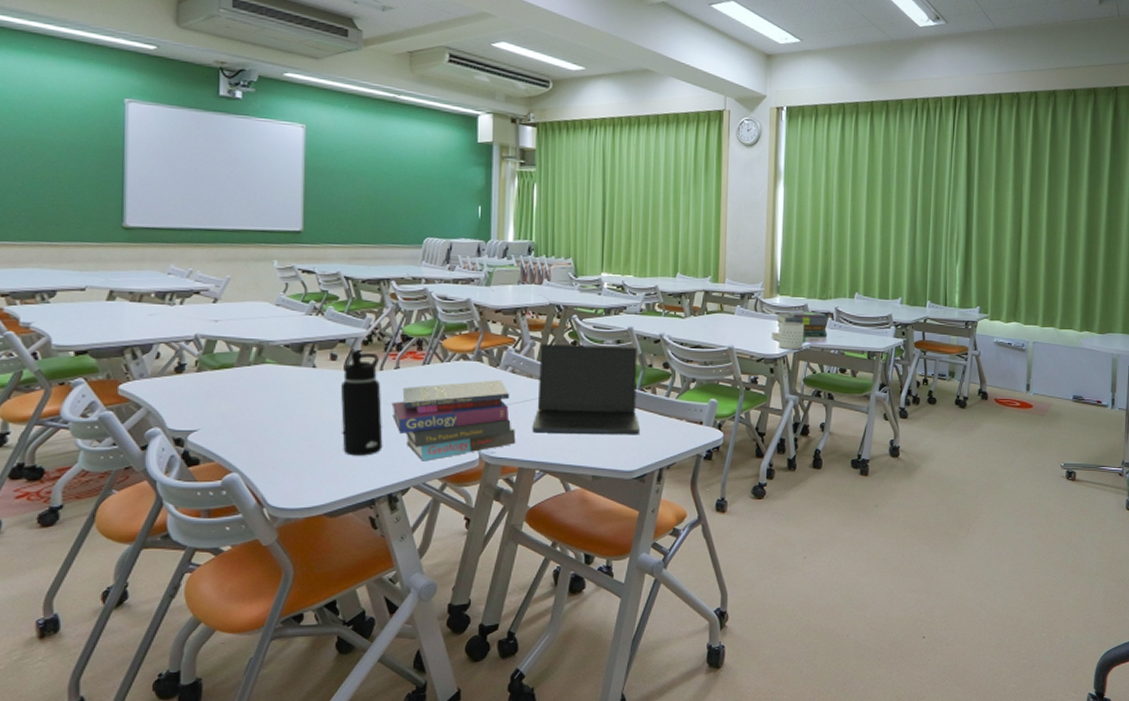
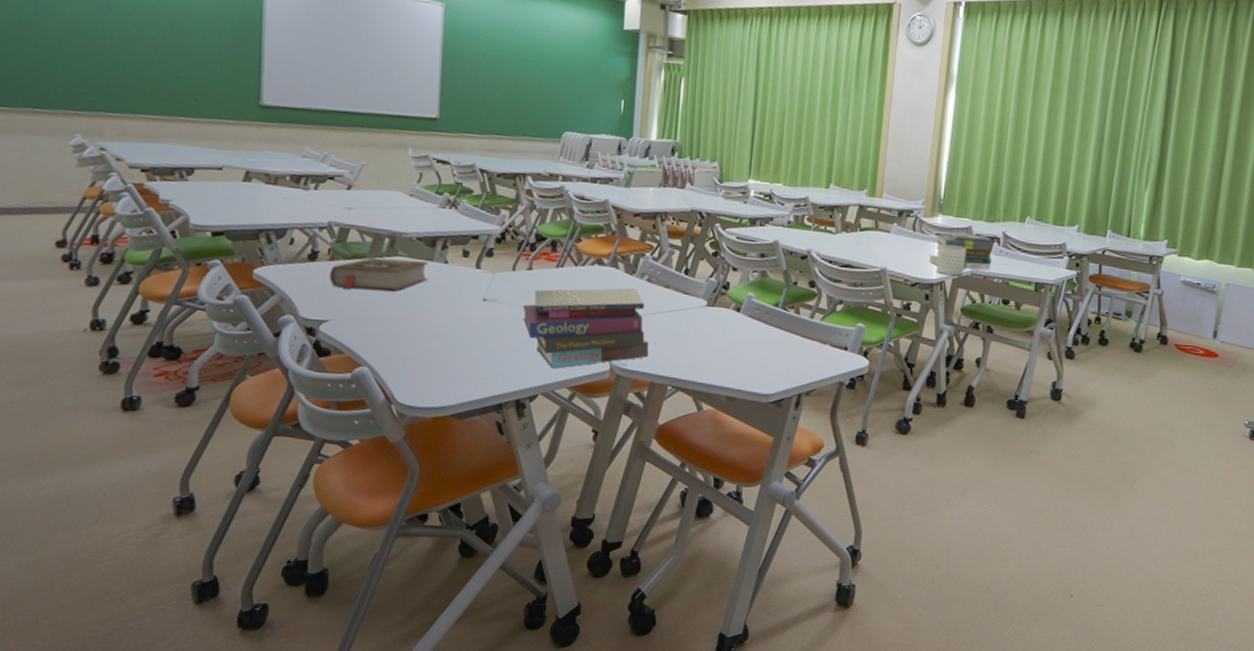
book: none [197,366,297,398] -> present [329,257,429,291]
water bottle: present [340,350,383,456] -> none [471,248,513,358]
laptop: present [532,344,639,435] -> none [666,253,783,357]

